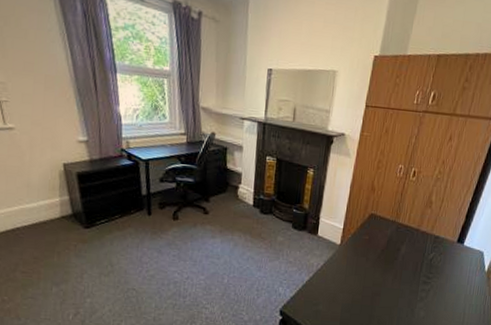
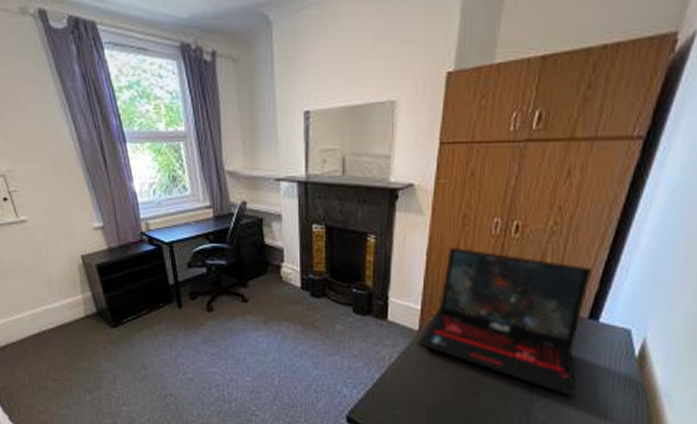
laptop: none [340,183,461,299] -> present [419,246,592,398]

